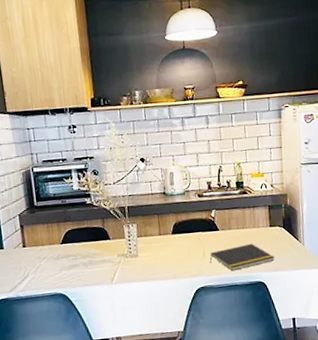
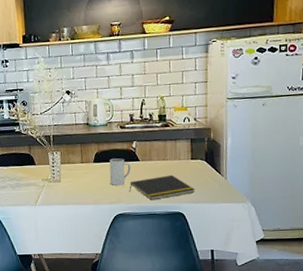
mug: none [188,228,211,258] -> present [109,158,131,186]

